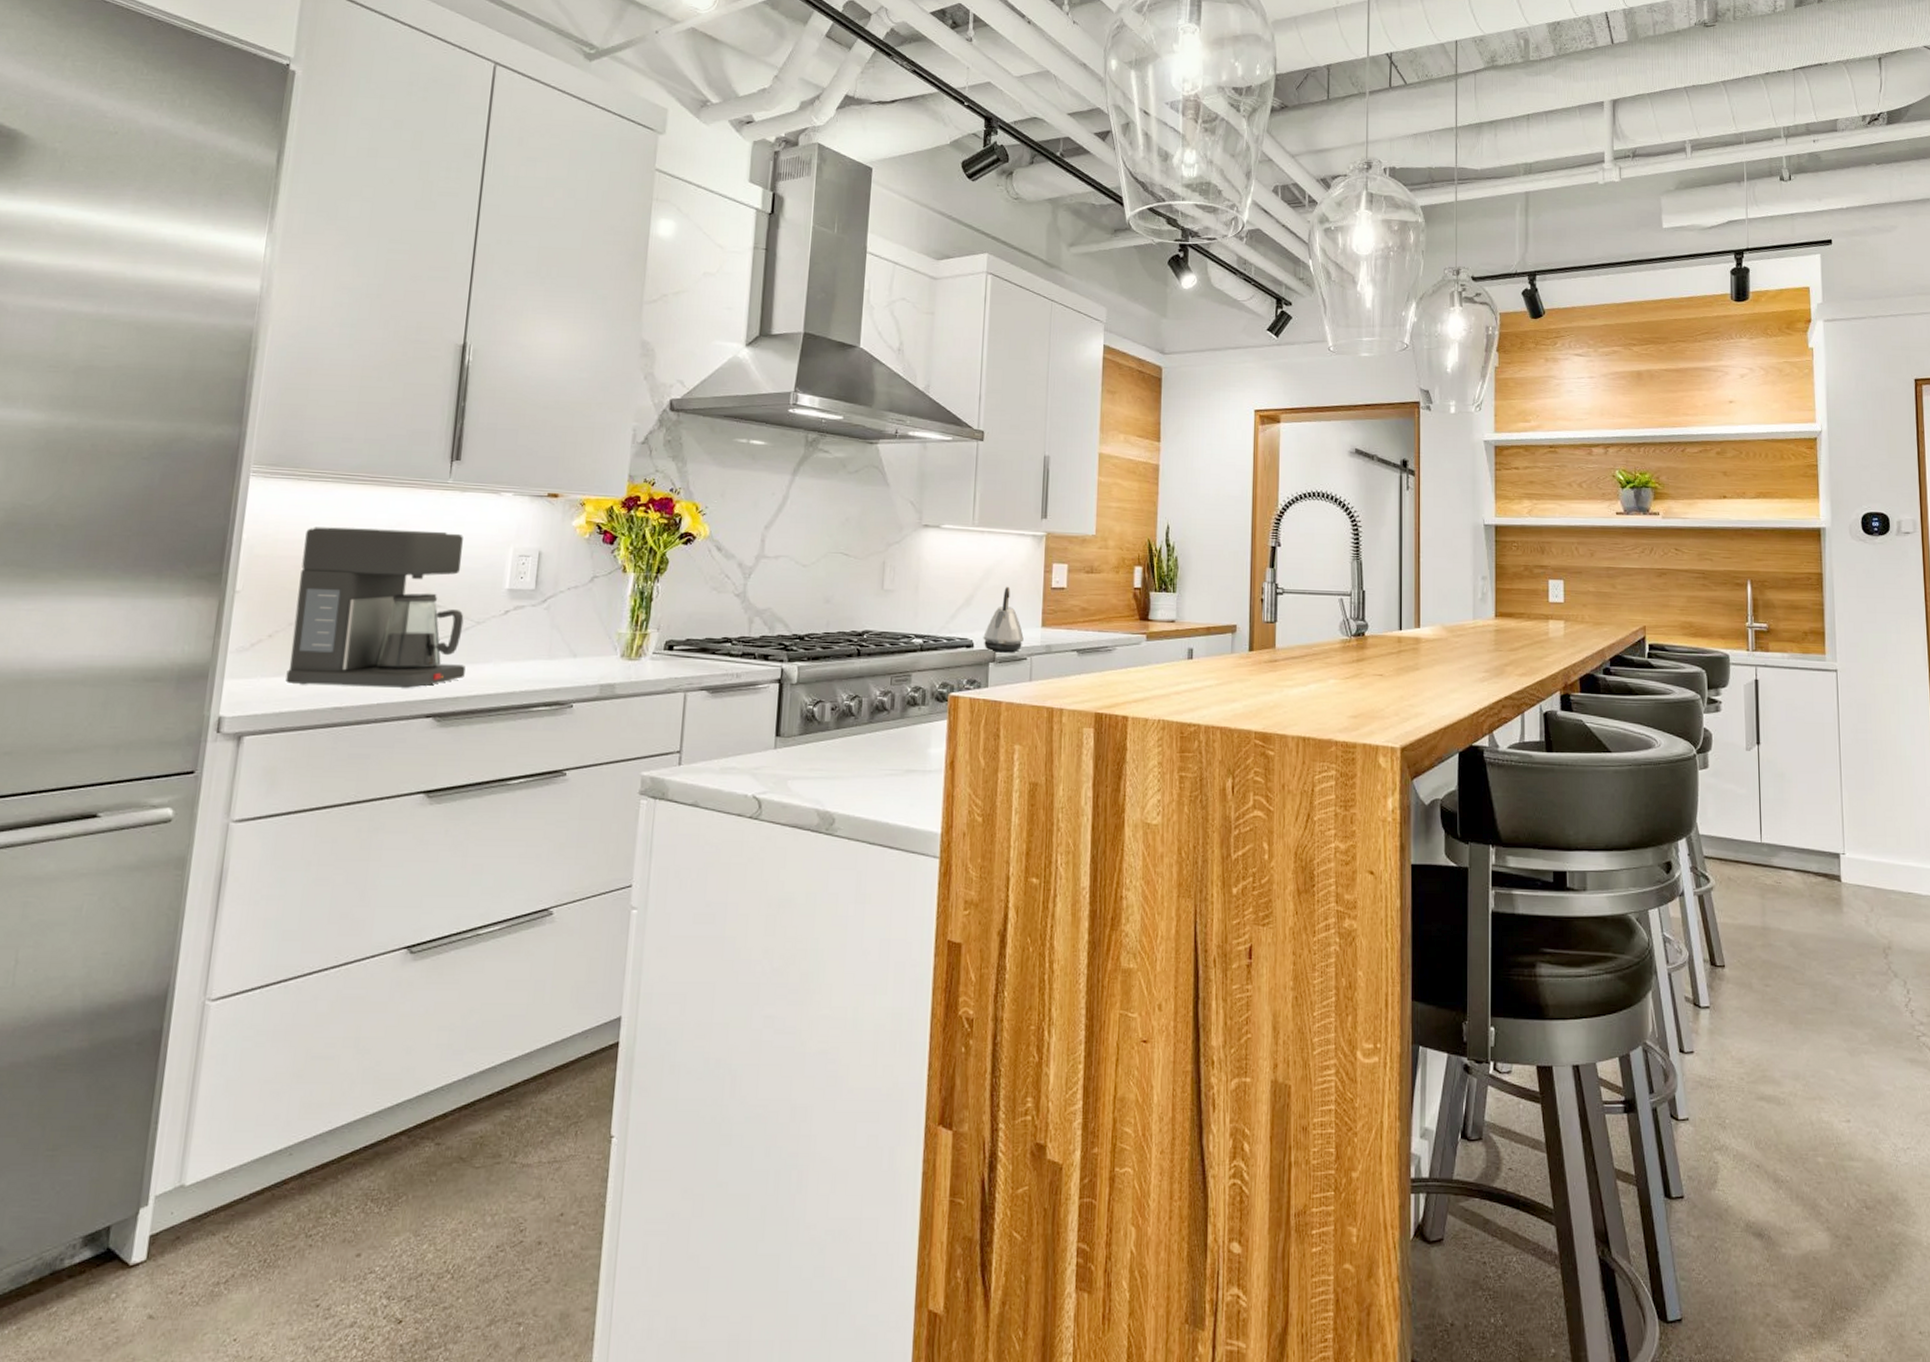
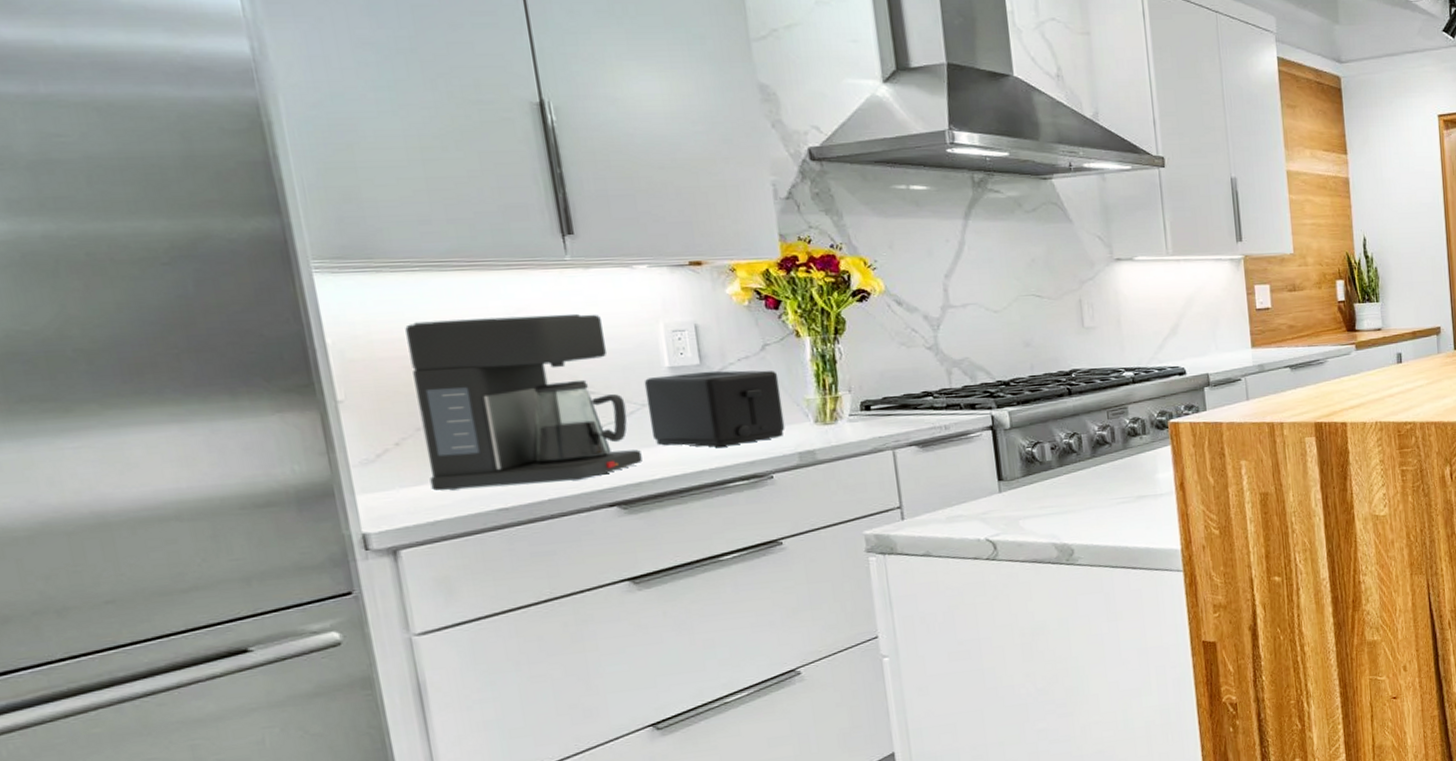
toaster: none [478,596,599,671] -> present [644,370,786,447]
kettle: present [983,586,1024,652] -> none [1194,311,1235,376]

